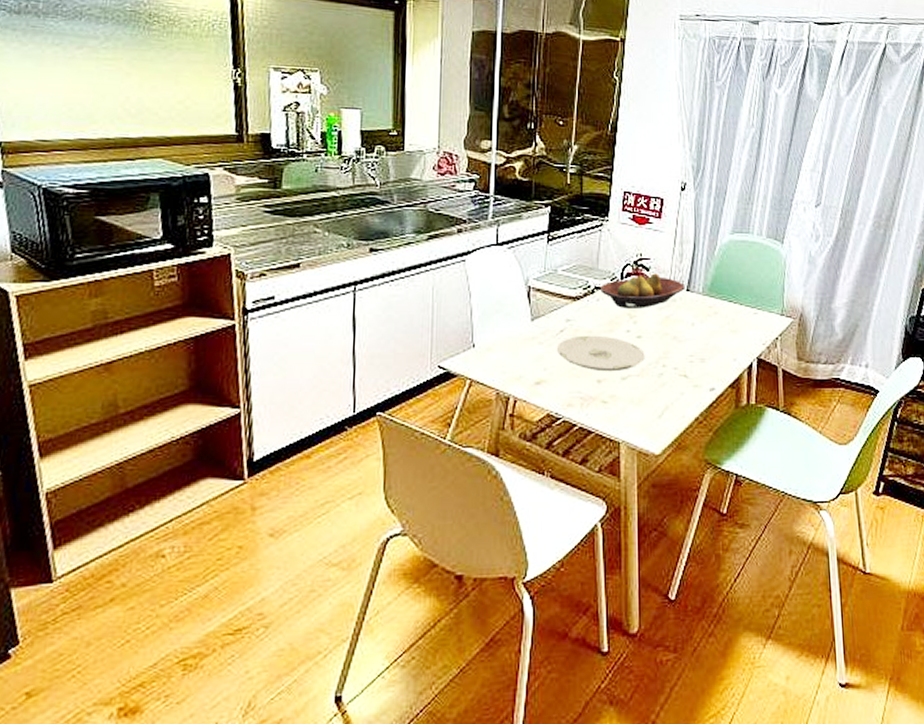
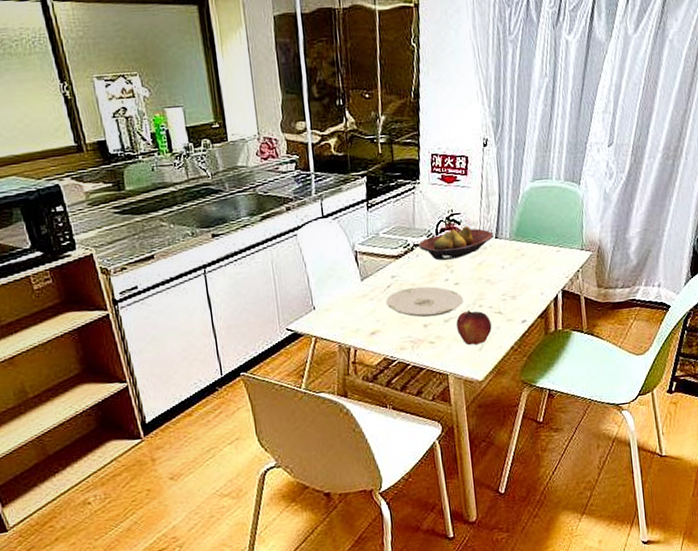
fruit: none [634,369,675,411] -> present [456,310,492,346]

